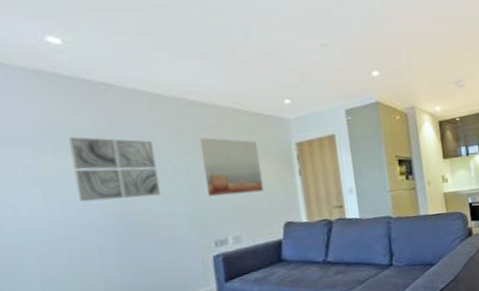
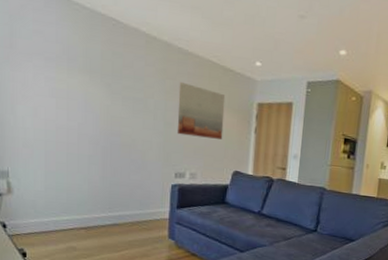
wall art: present [68,137,161,202] -> none [80,61,143,124]

